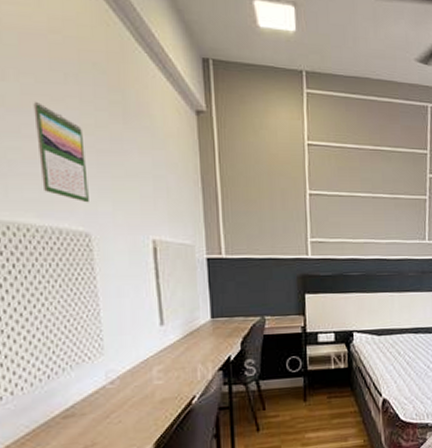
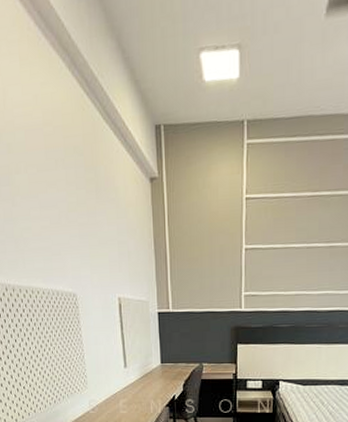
calendar: present [33,101,89,203] -> none [37,187,75,269]

